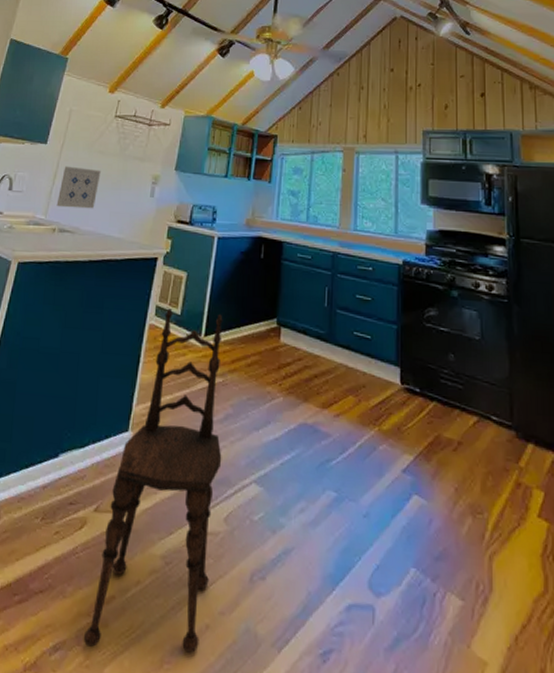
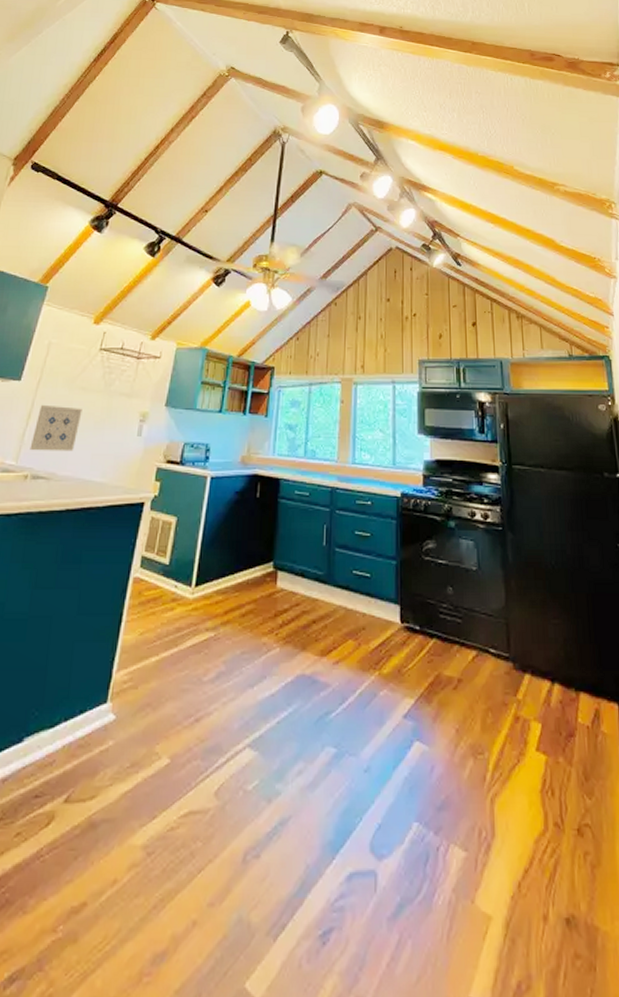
dining chair: present [83,308,223,653] -> none [46,558,216,970]

